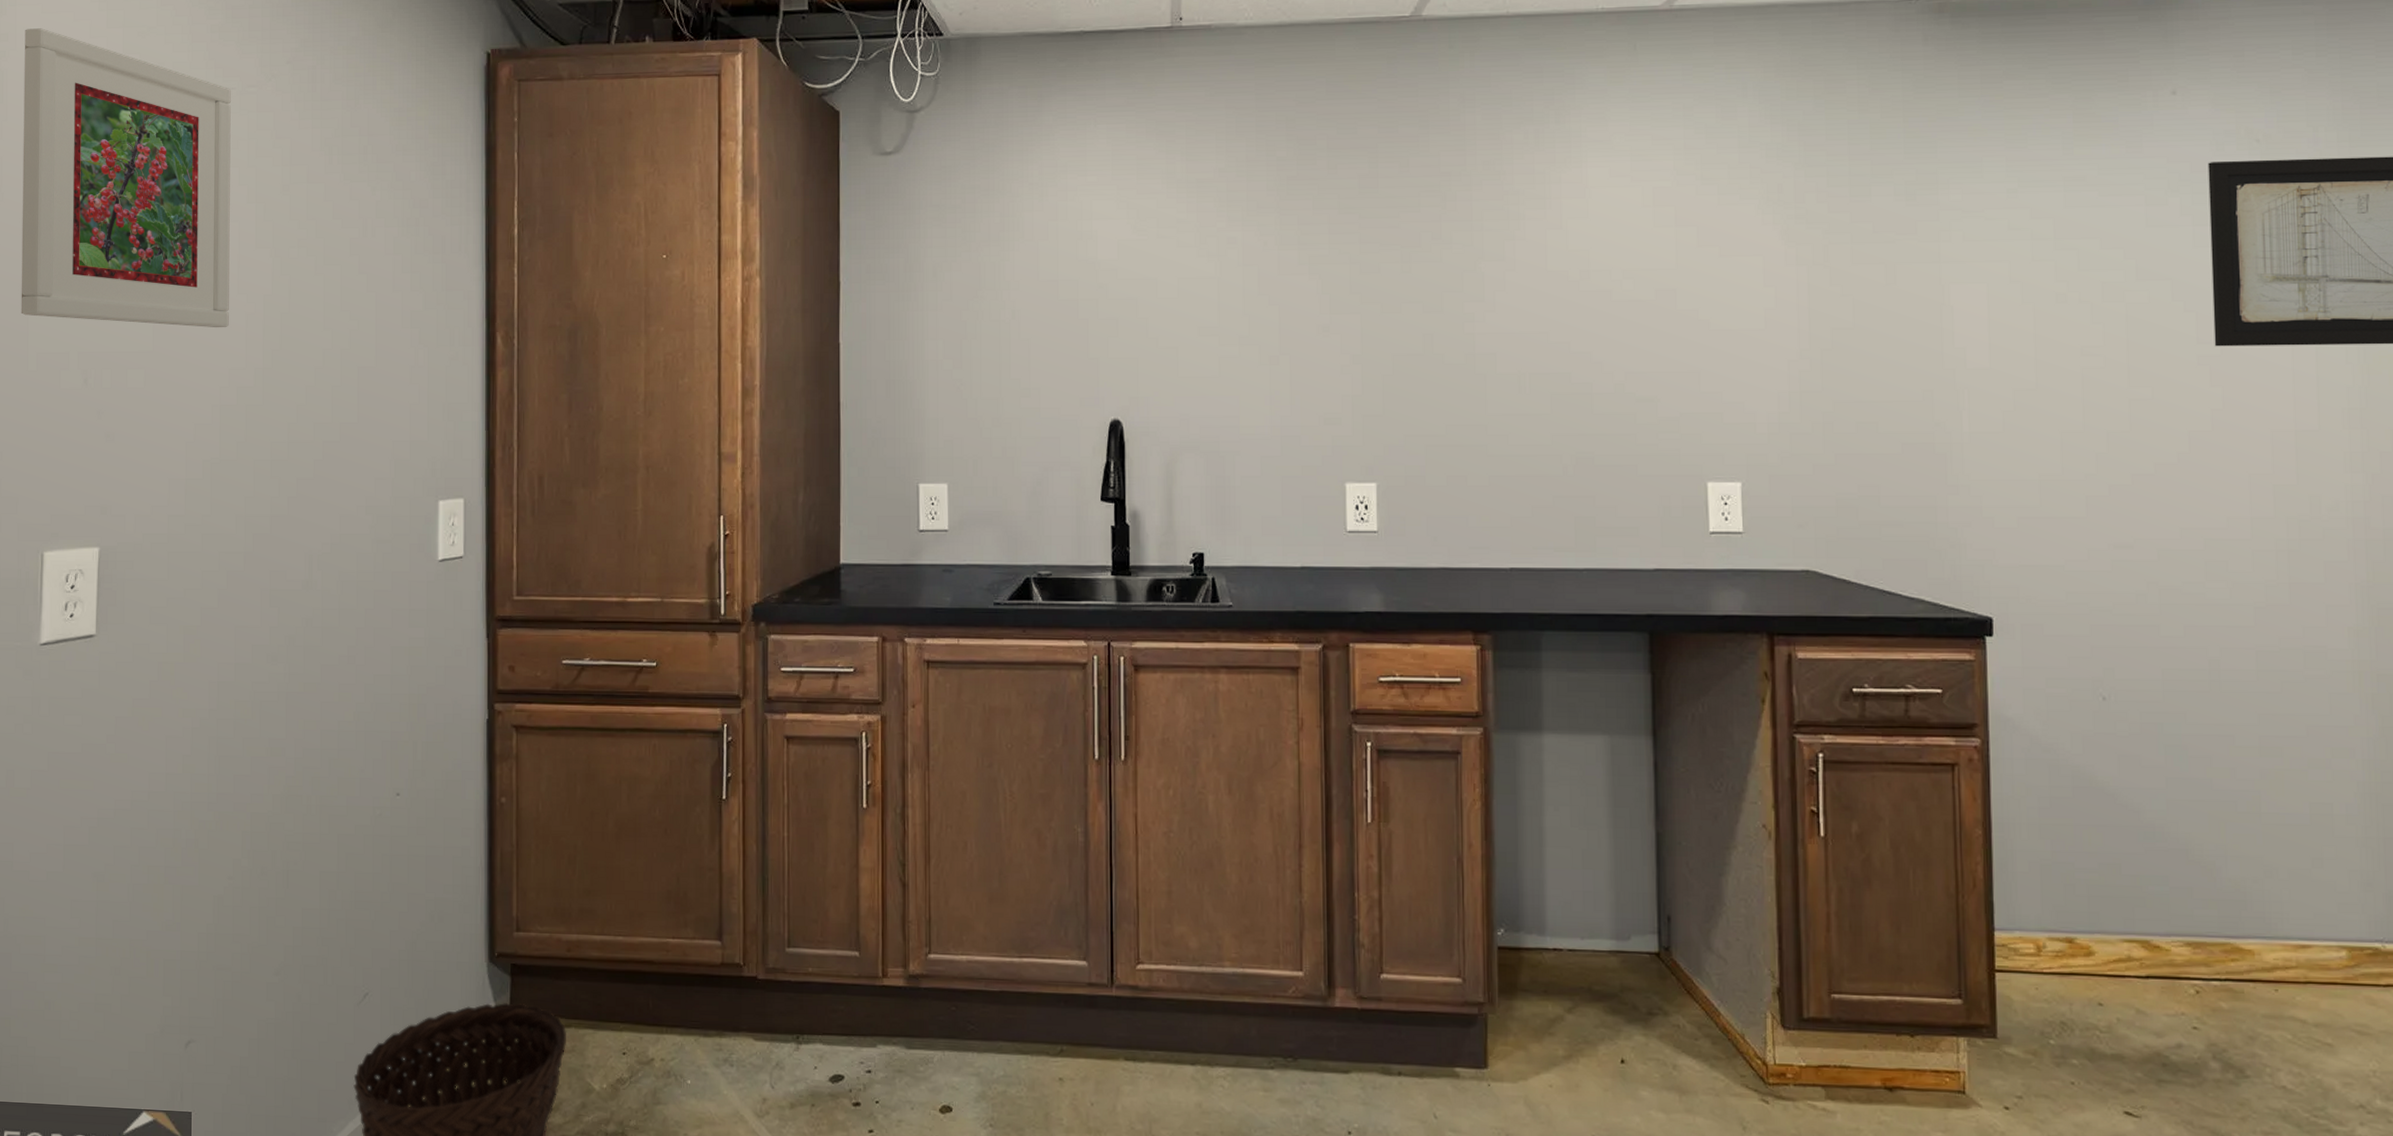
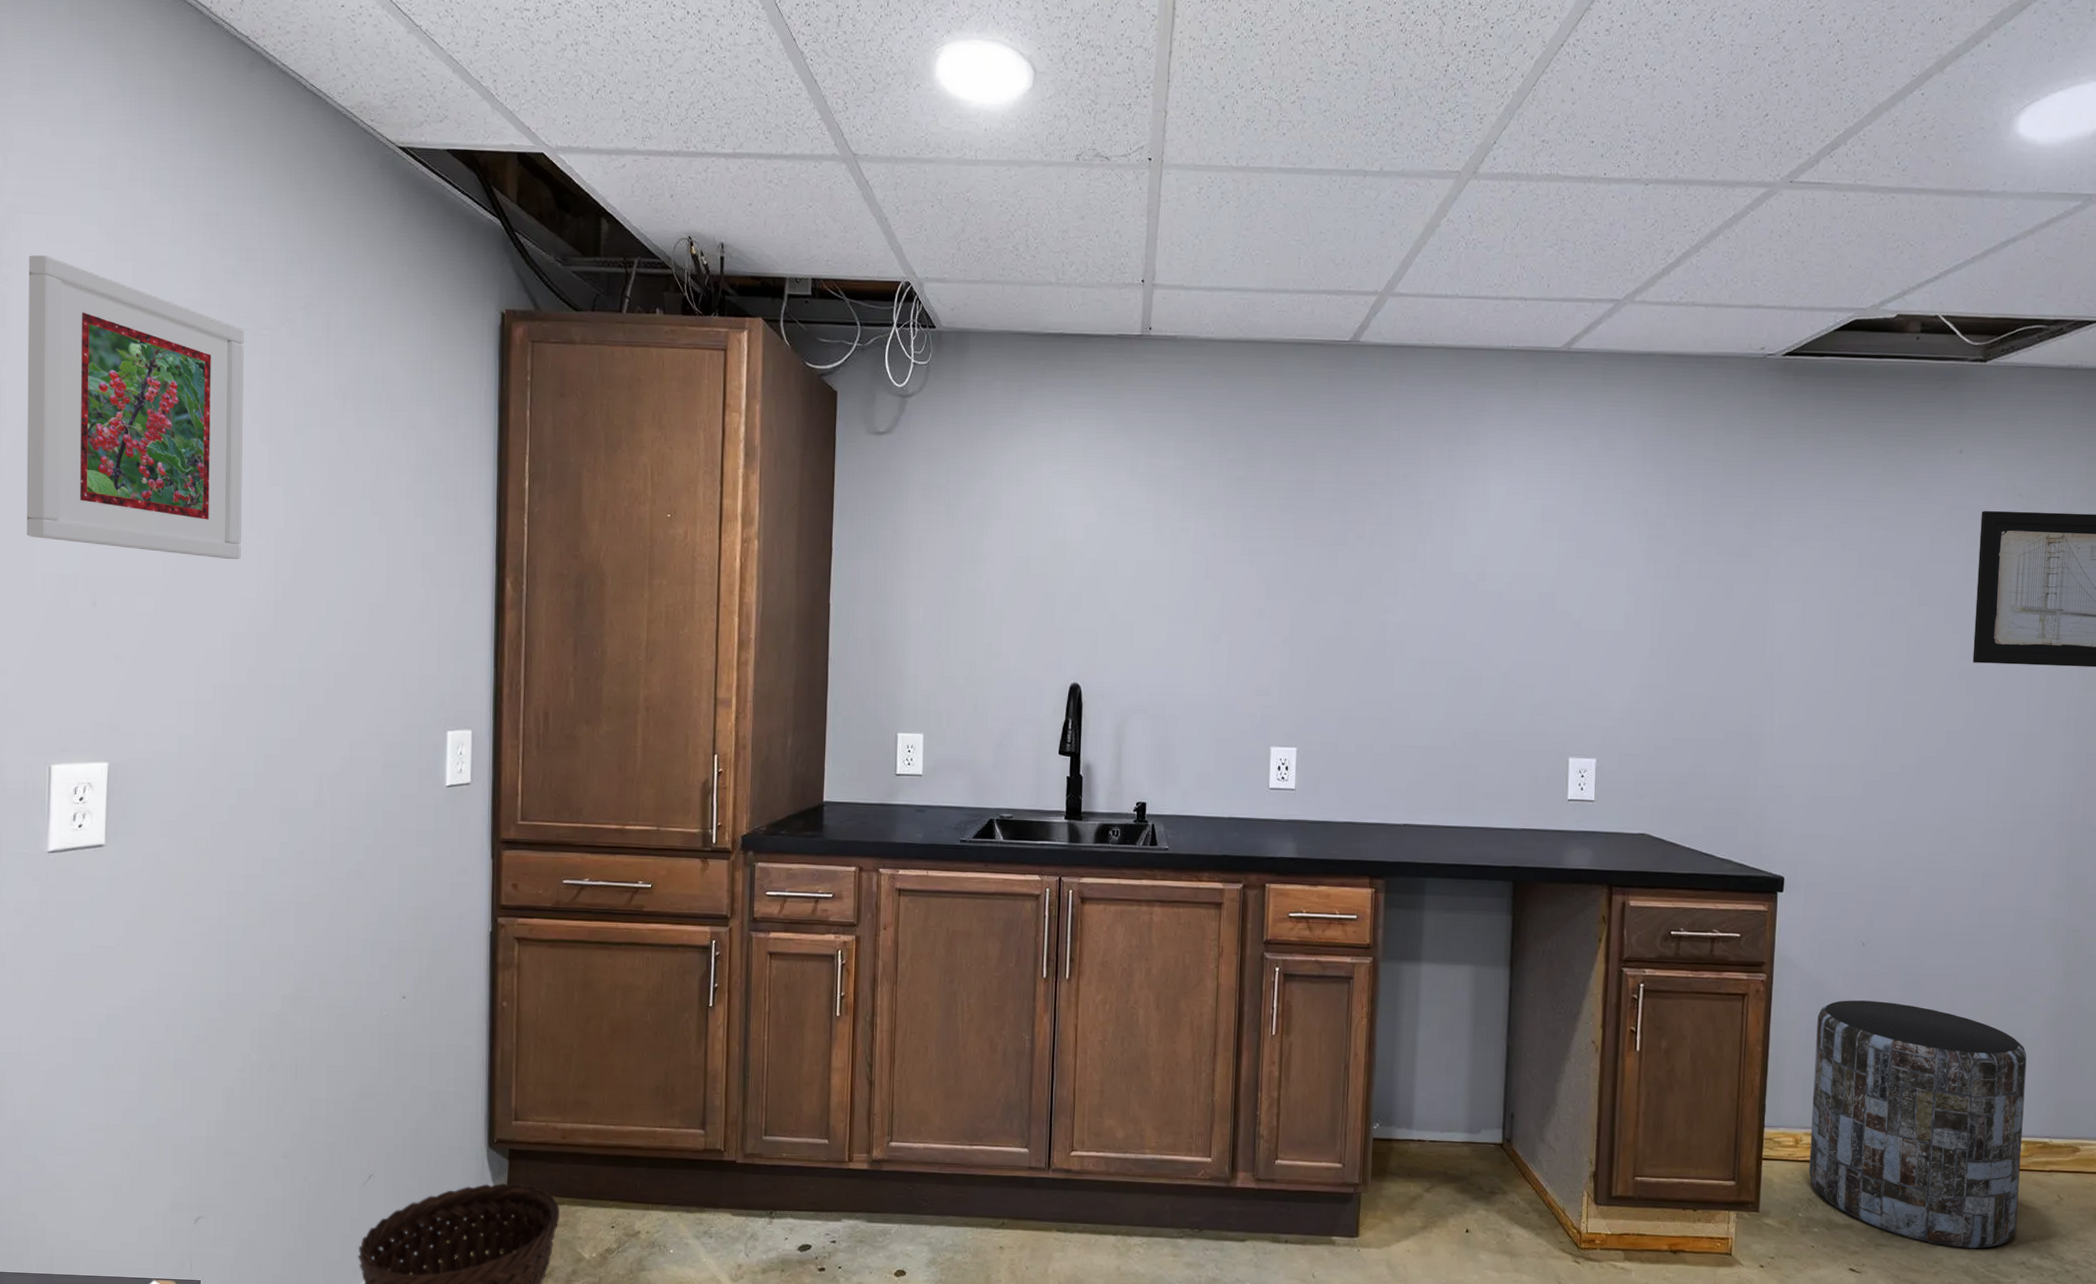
side table: none [2052,769,2348,1087] -> present [1809,1000,2027,1249]

